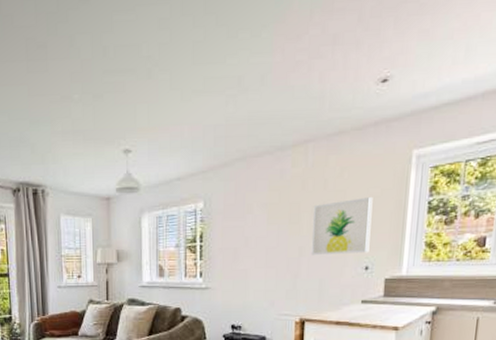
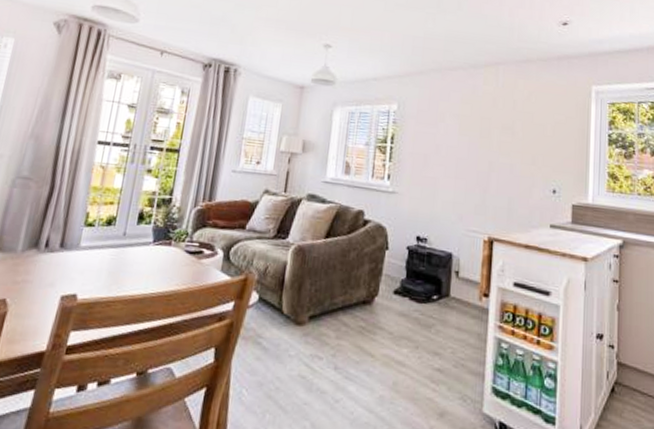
wall art: present [311,197,373,256] -> none [500,122,558,177]

